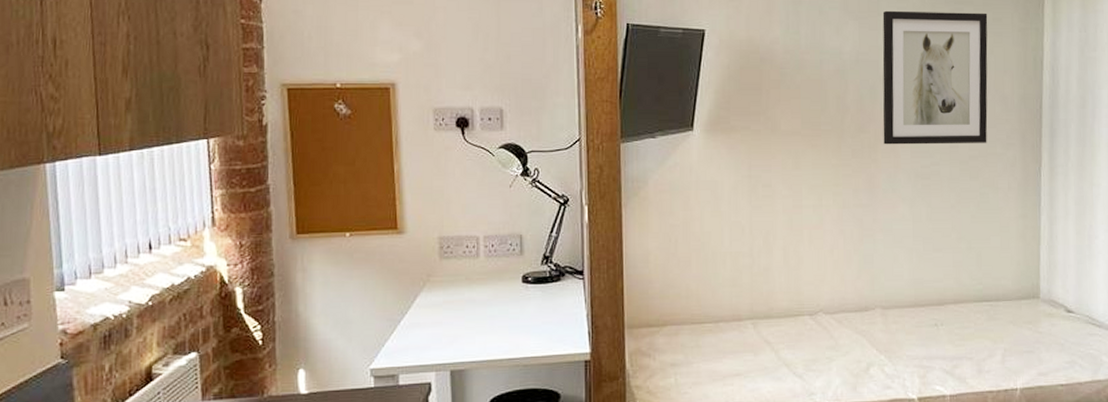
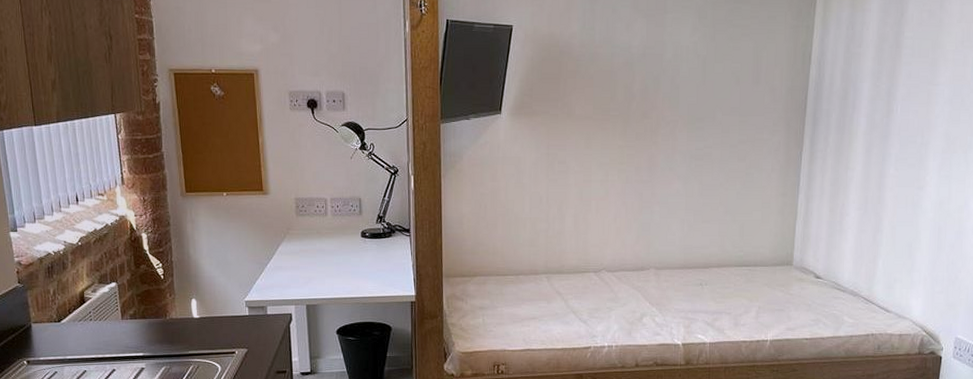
wall art: present [882,10,988,145] -> none [663,9,763,130]

